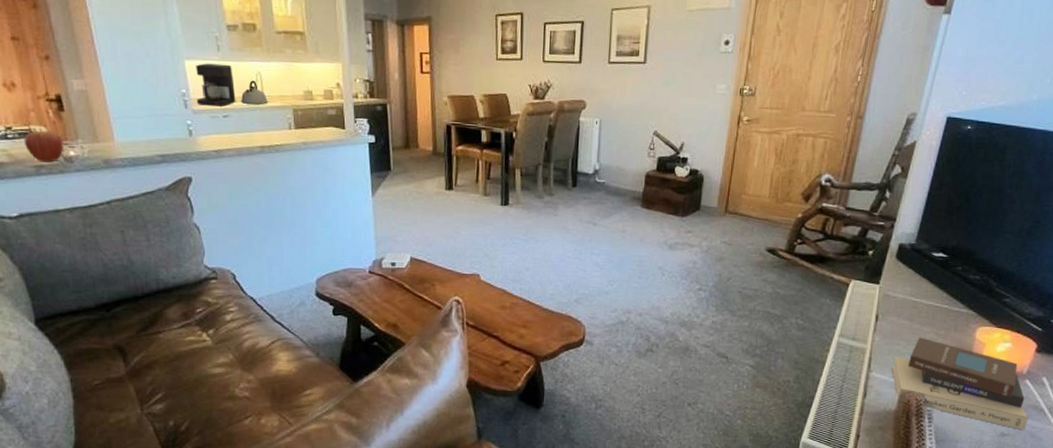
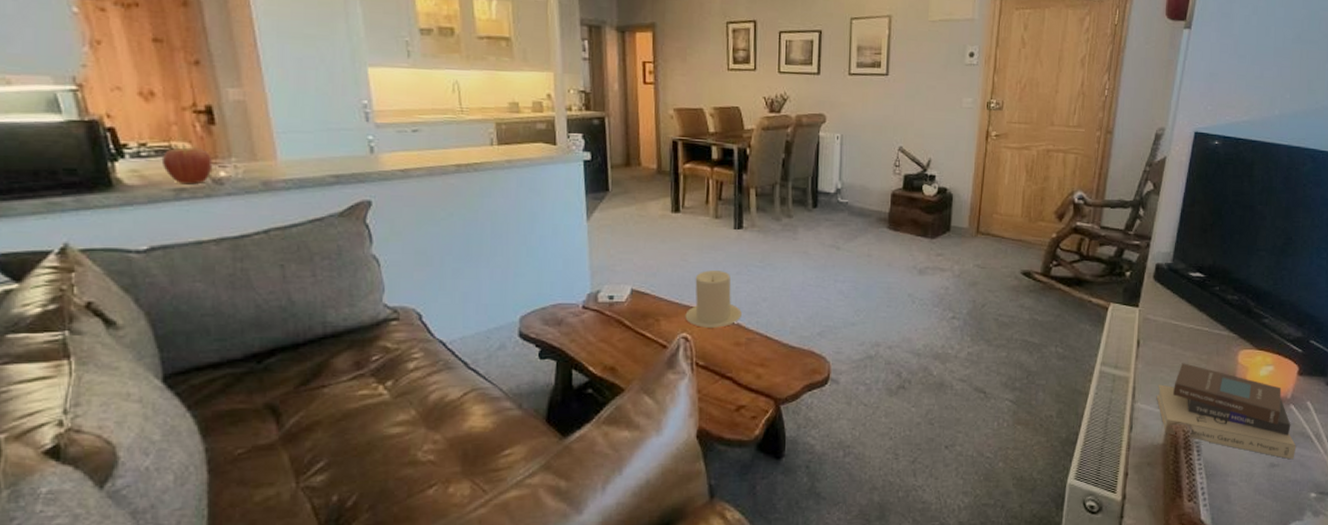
coffee maker: present [196,63,236,106] -> none [380,70,428,120]
kettle: present [241,80,268,105] -> none [434,90,466,118]
candle: none [457,242,507,293] -> present [685,270,742,328]

